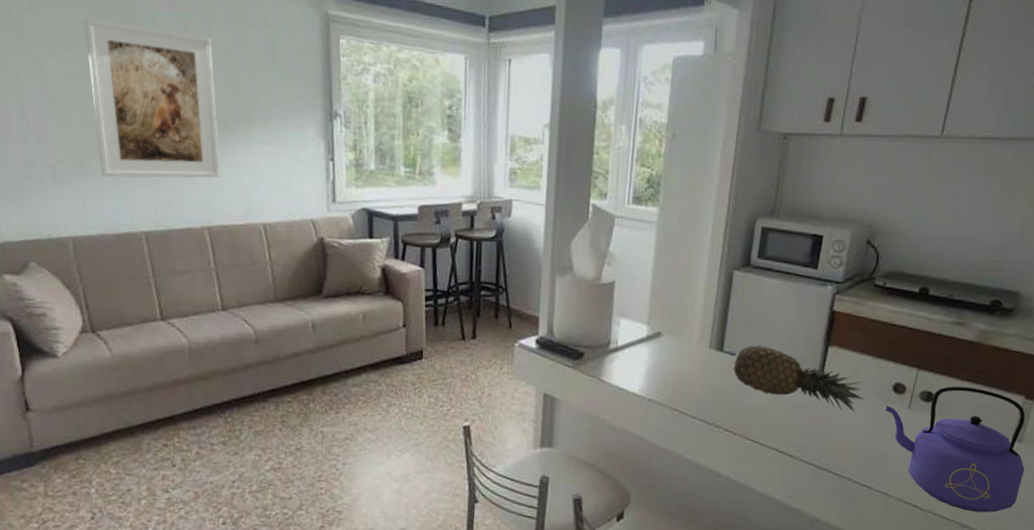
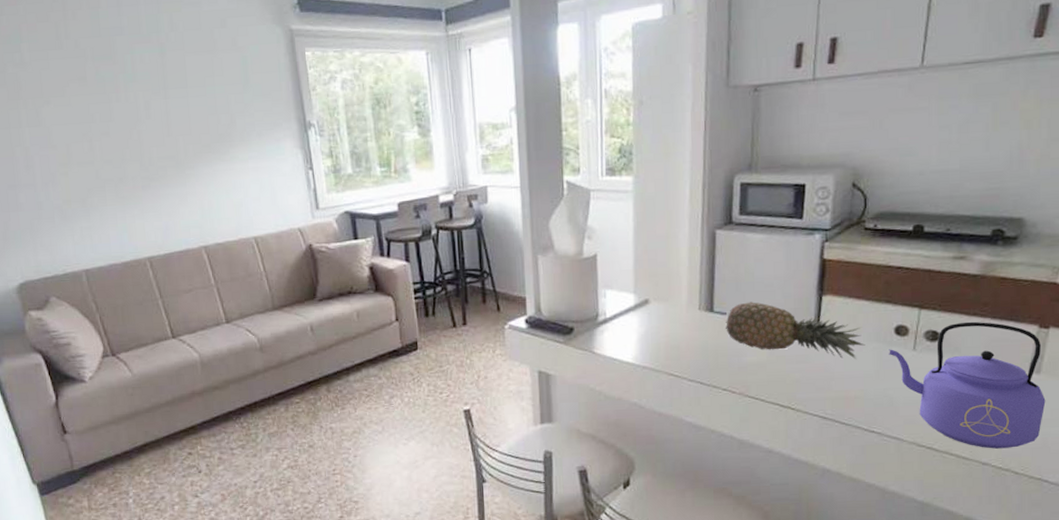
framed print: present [84,18,221,178] -> none [71,64,210,211]

